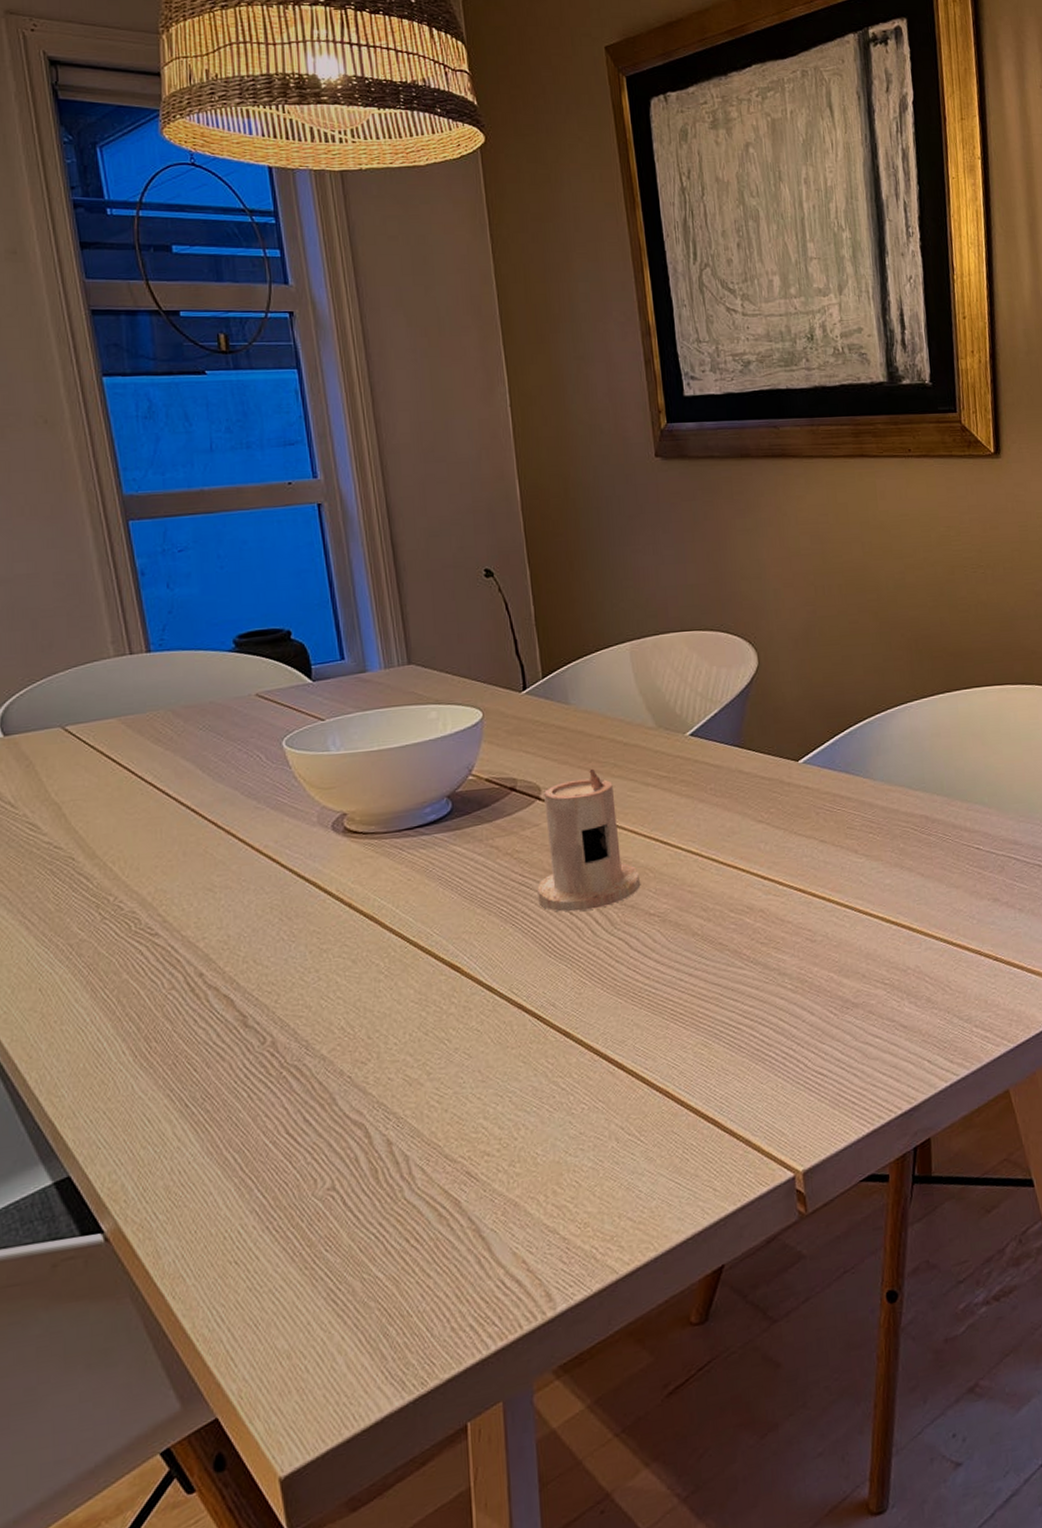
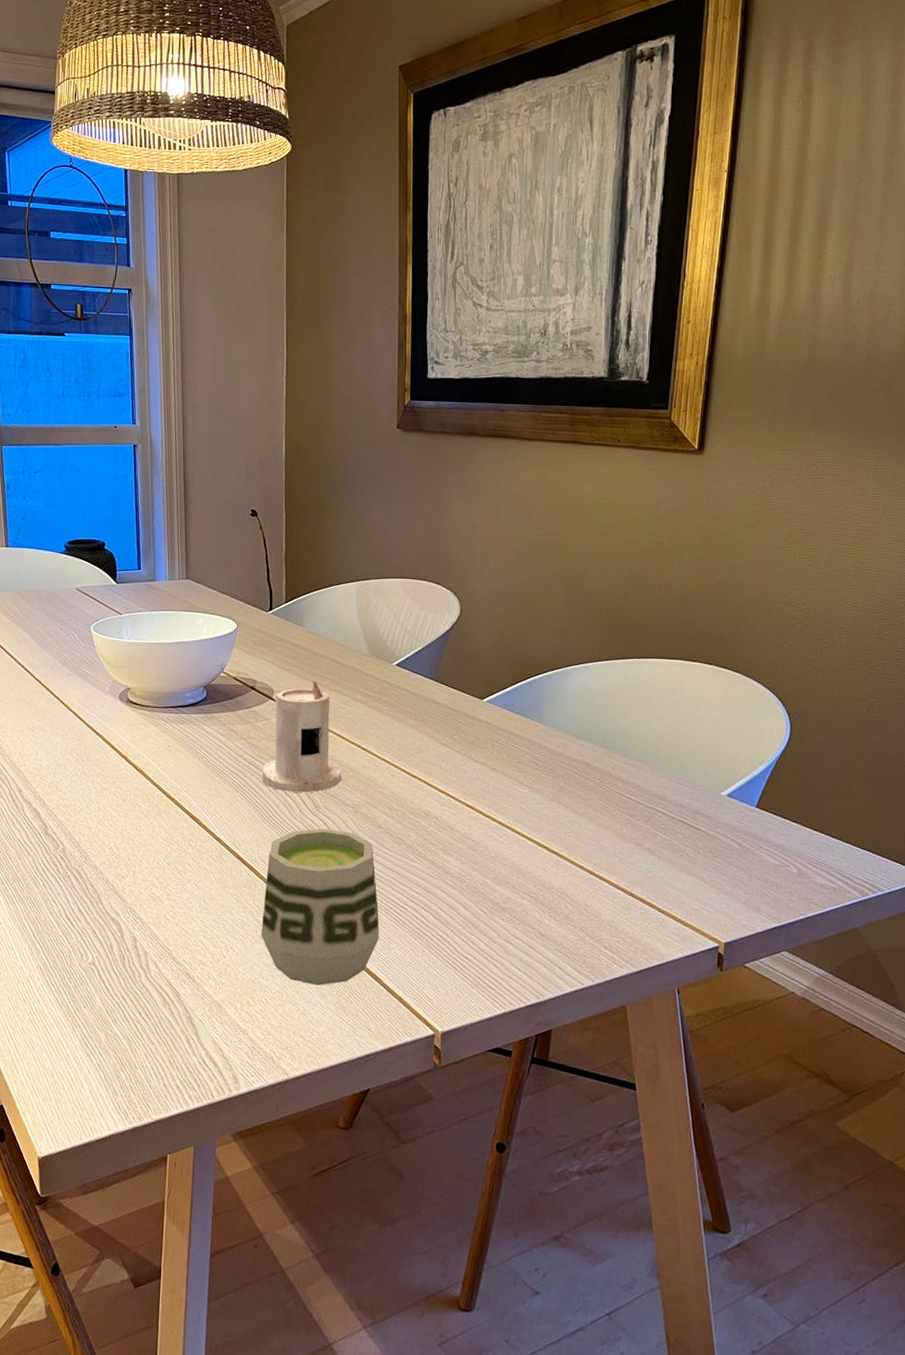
cup: none [558,947,712,1150] -> present [261,828,380,986]

